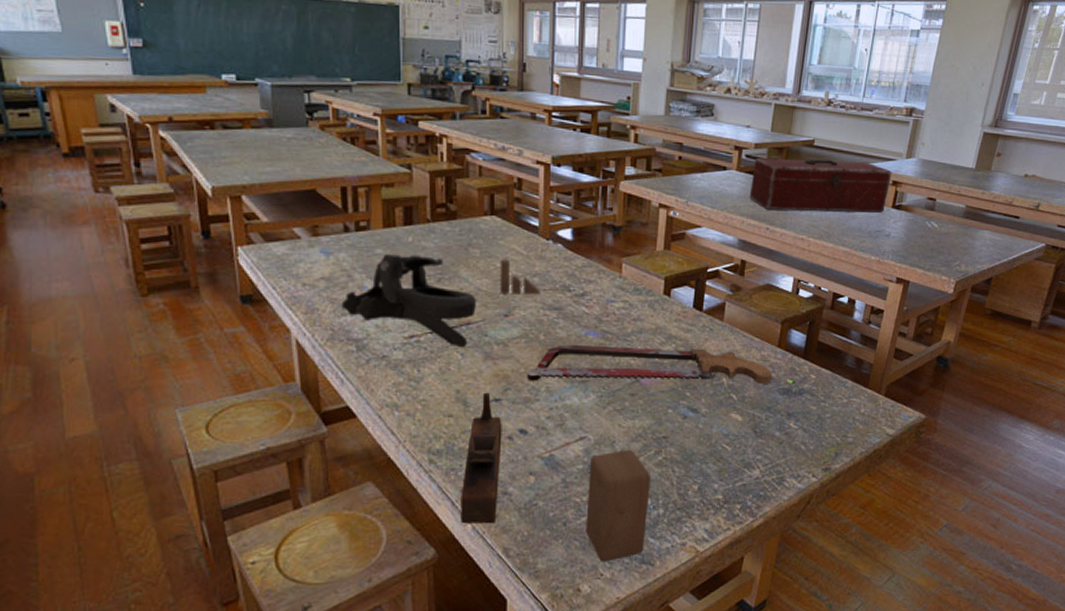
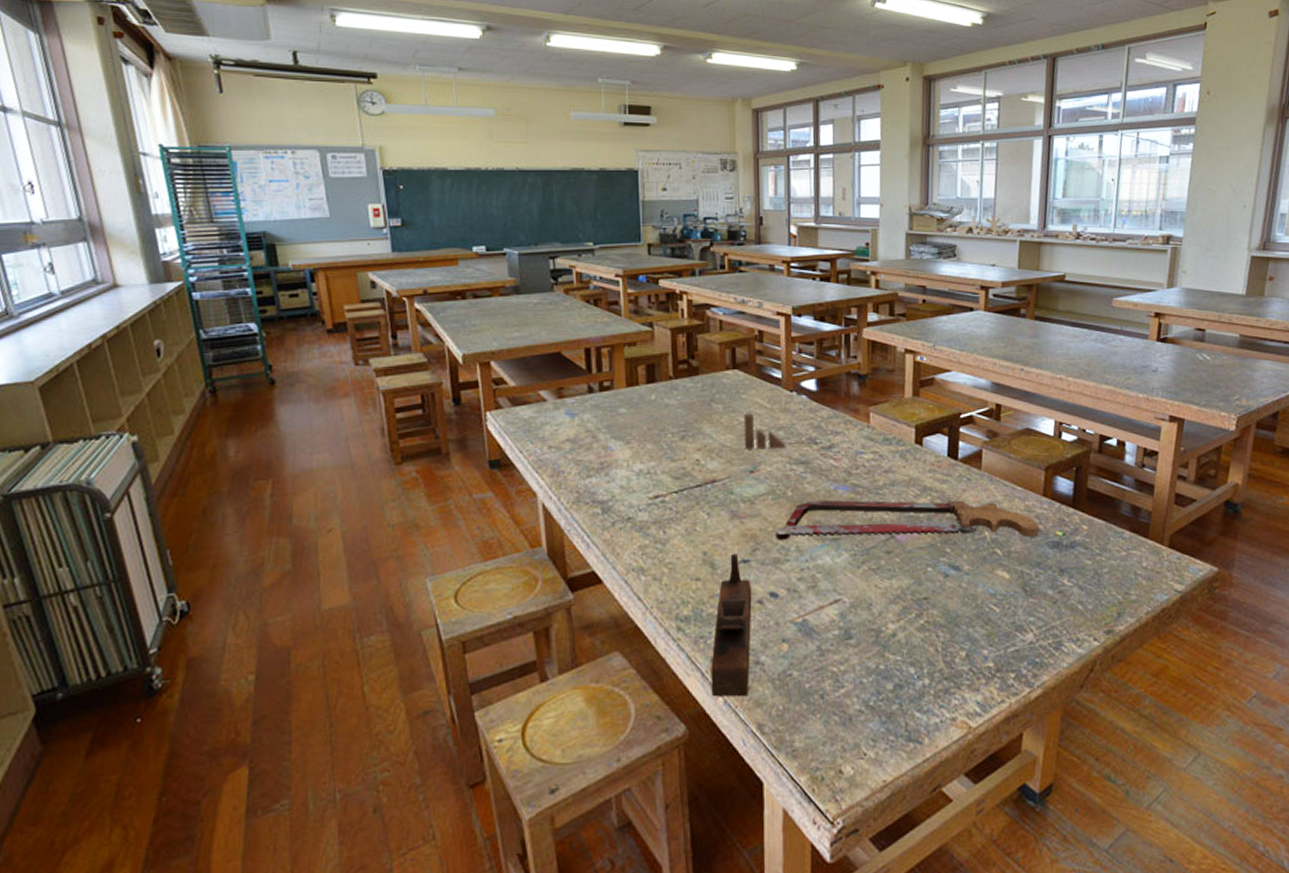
clamp: present [341,254,476,348] -> none [586,412,721,507]
wooden block: present [586,449,651,562] -> none [844,612,914,740]
toolbox: present [749,158,892,213] -> none [1000,294,1154,351]

